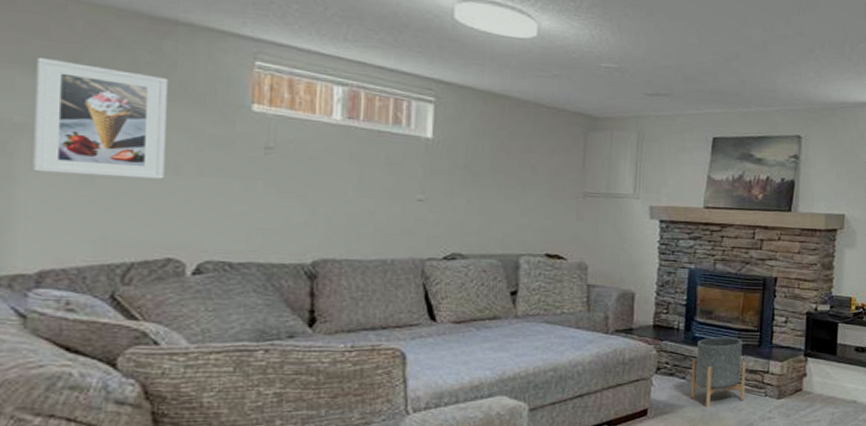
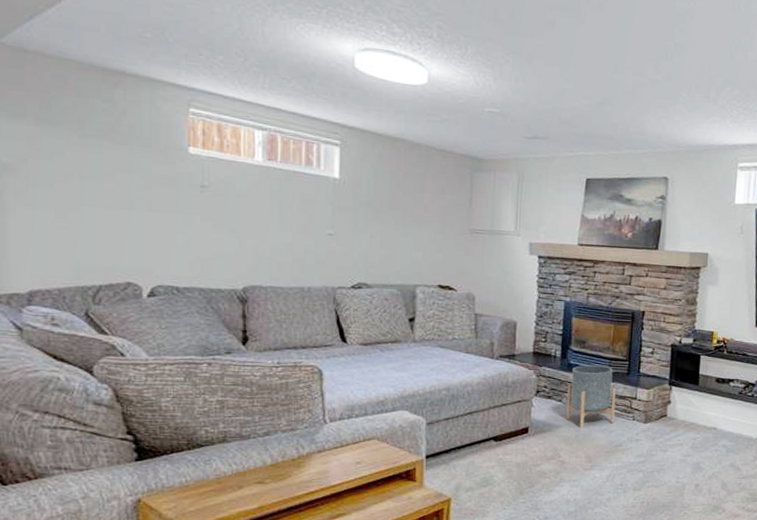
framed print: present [33,56,169,179] -> none [16,105,122,213]

